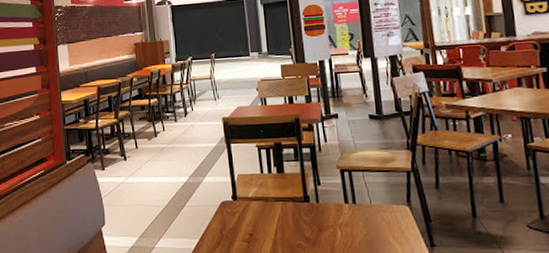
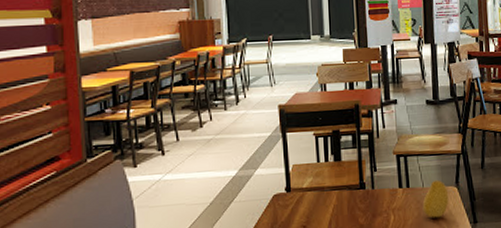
fruit: none [371,197,401,237] -> present [422,179,449,218]

